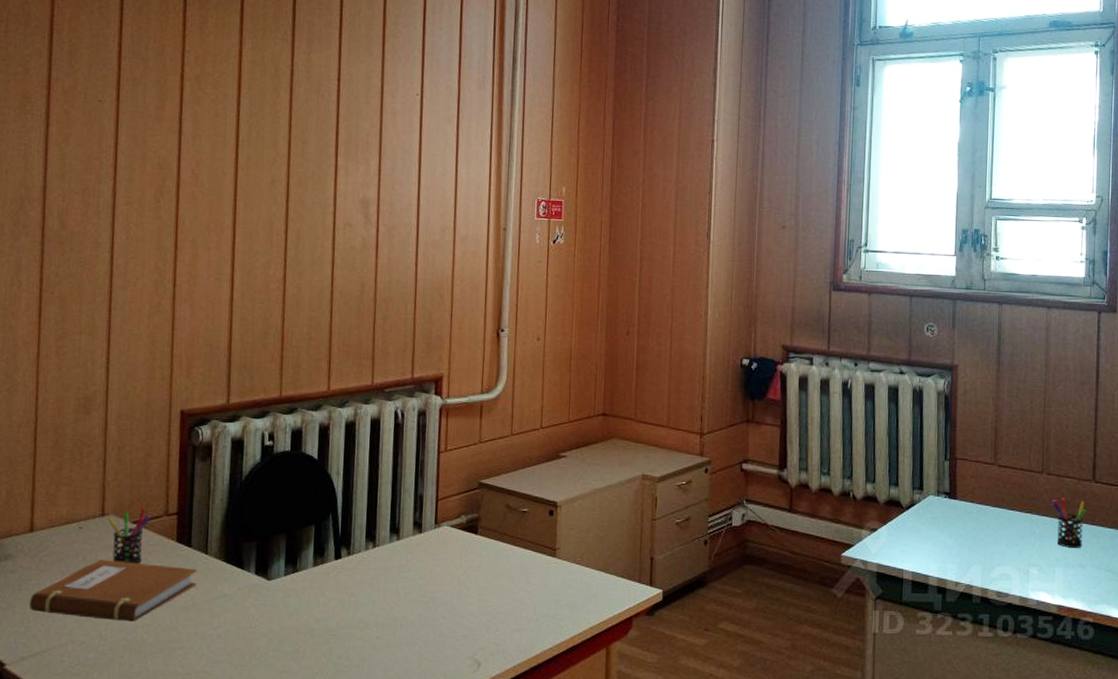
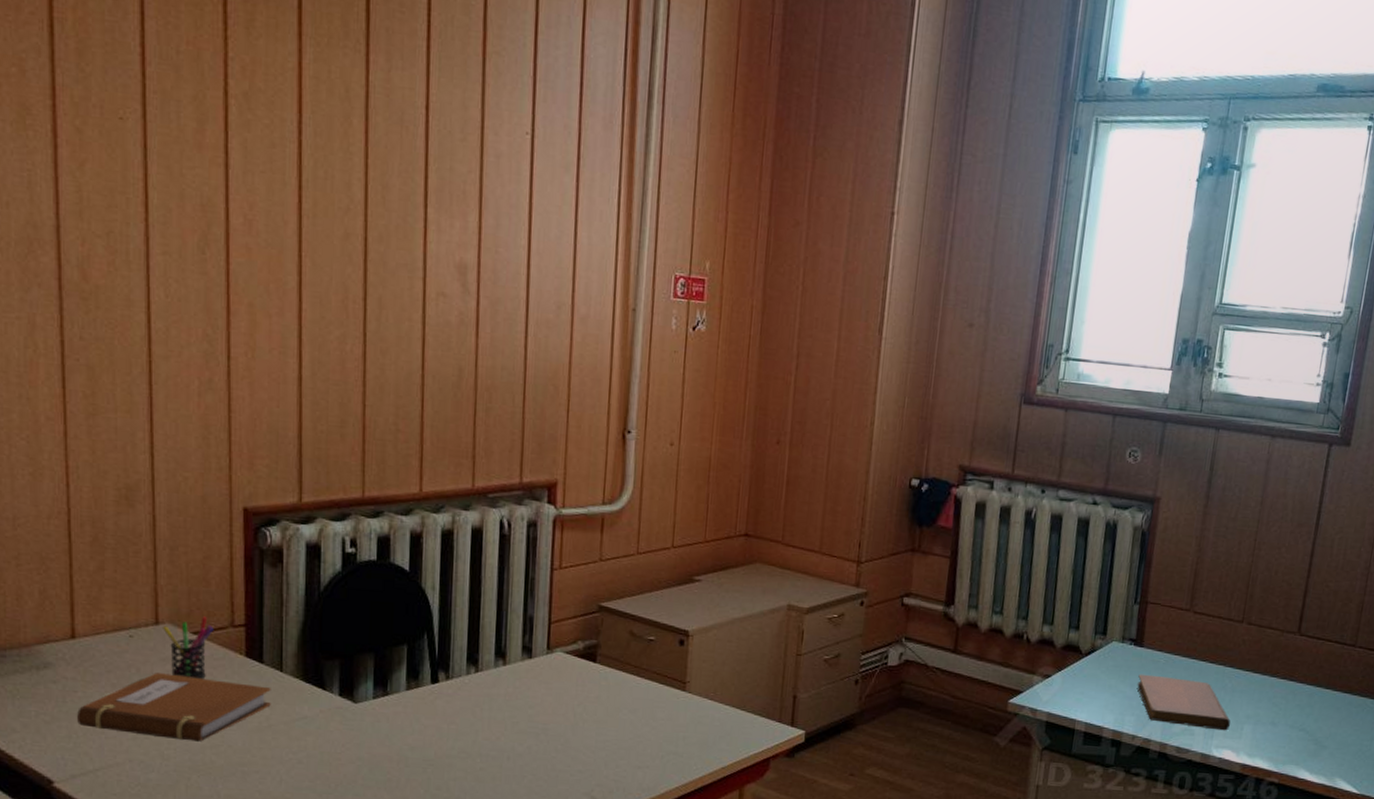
notebook: none [955,524,1044,575] -> present [1137,674,1231,731]
pen holder: present [1052,498,1087,548] -> none [1248,650,1287,705]

